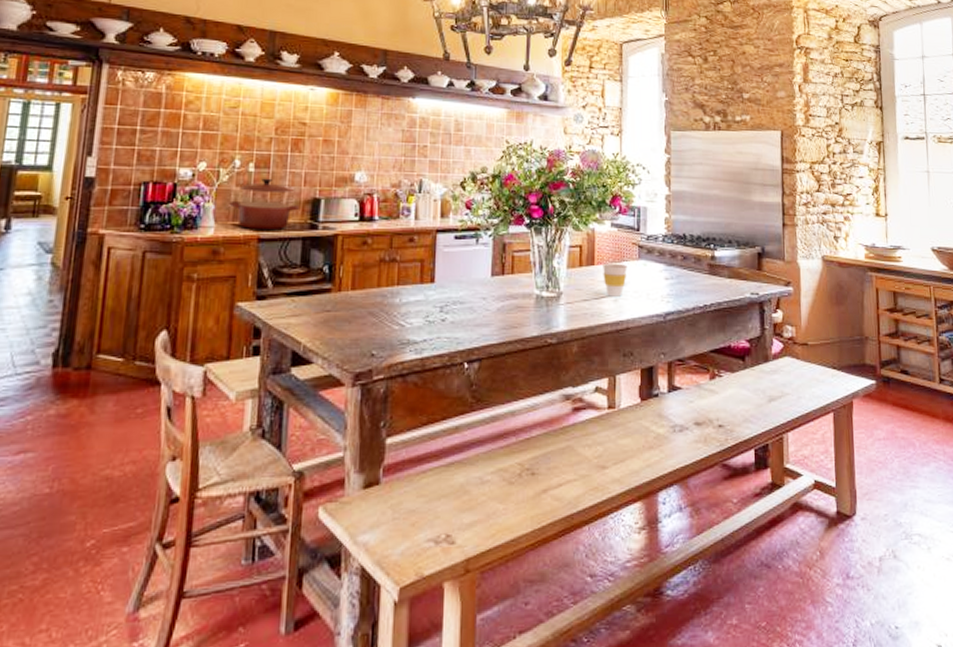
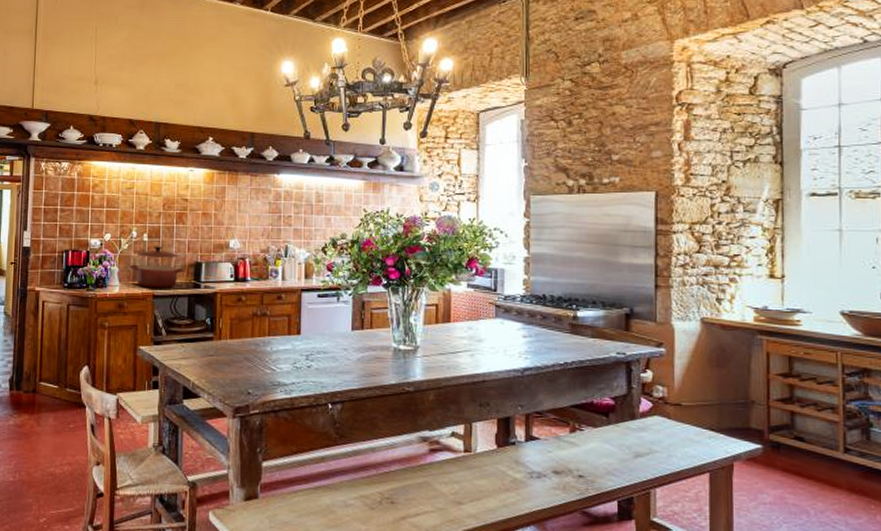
cup: present [603,263,627,298] -> none [459,320,484,353]

